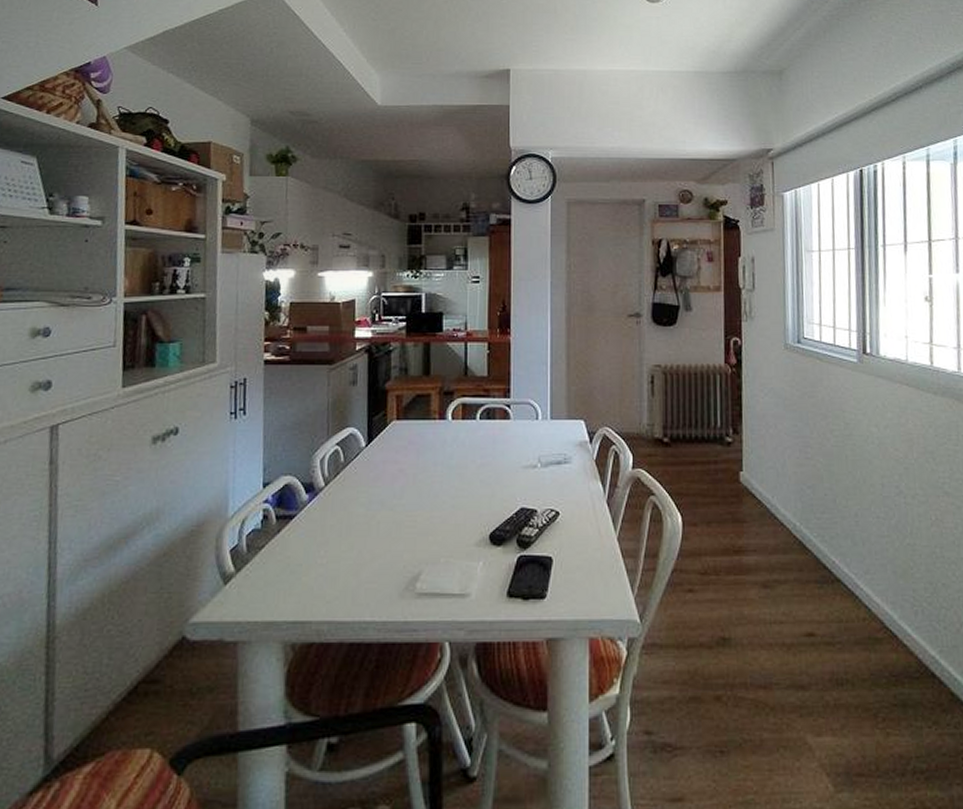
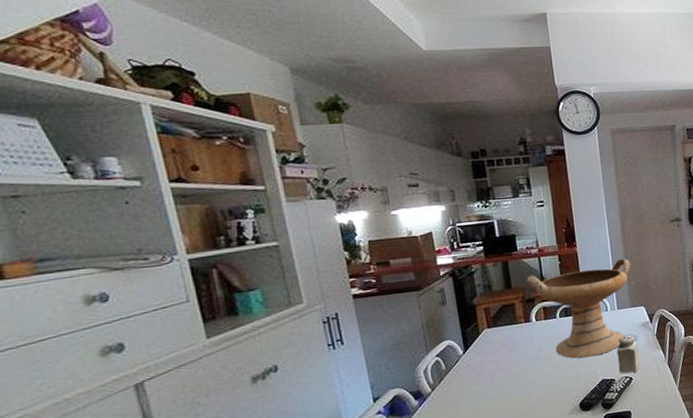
decorative bowl: none [448,355,573,476] -> present [526,258,631,359]
salt shaker: none [543,455,570,505] -> present [616,335,640,374]

